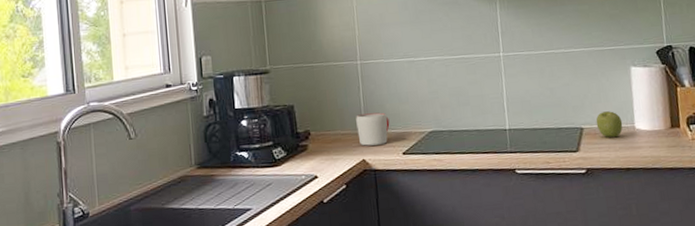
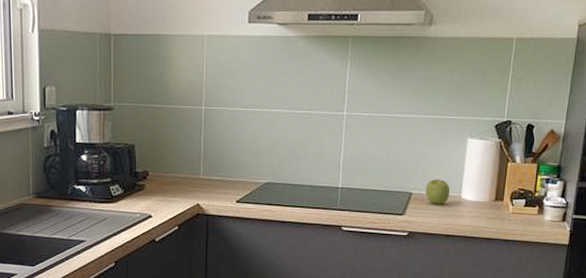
mug: present [356,112,390,146] -> none [195,159,227,191]

